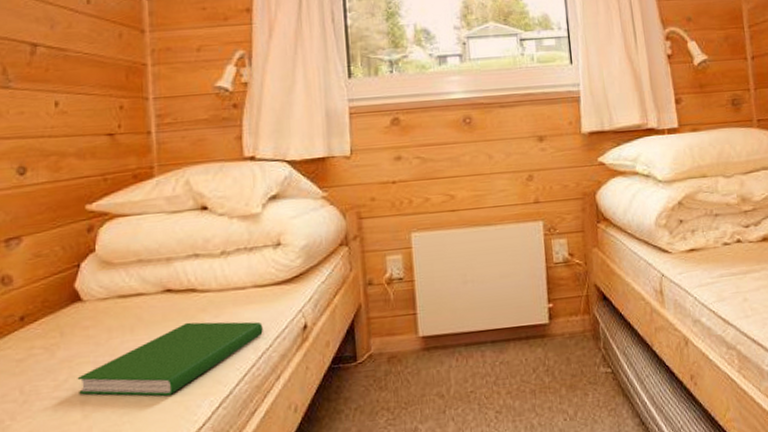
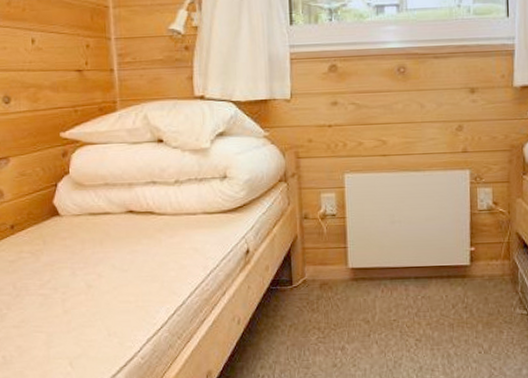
hardcover book: present [77,321,263,396] -> none [58,240,211,300]

